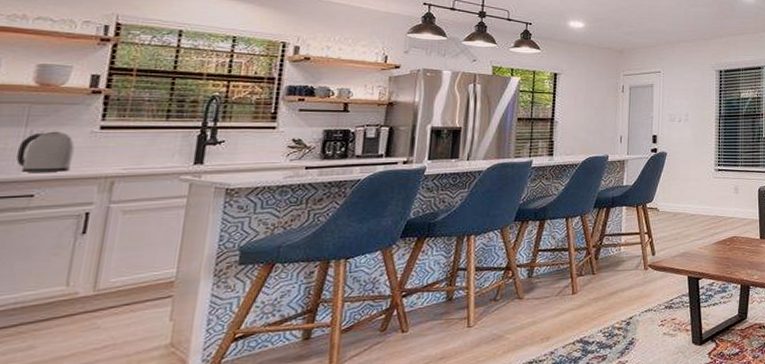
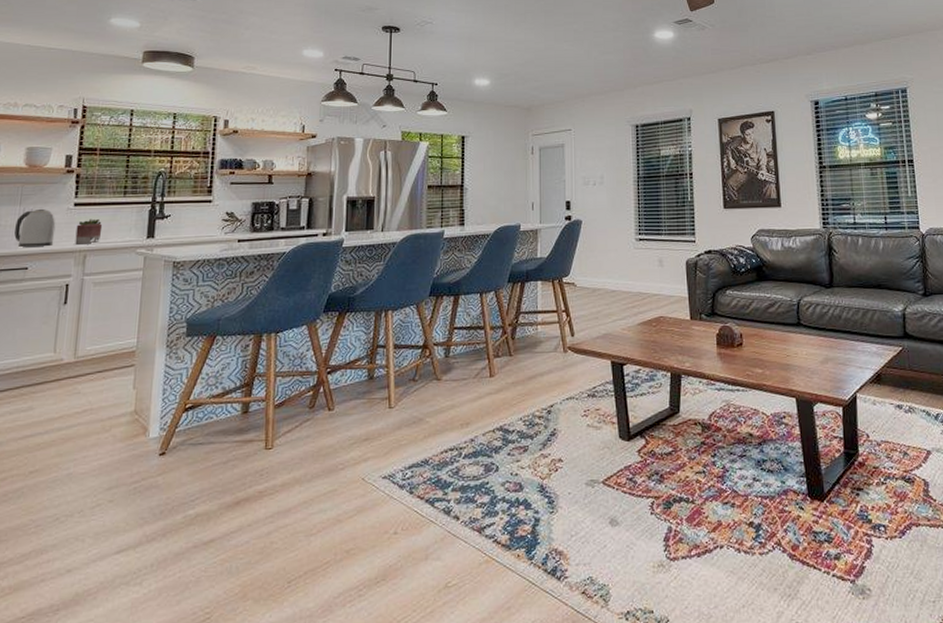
succulent planter: none [97,143,138,172] -> present [73,218,103,246]

